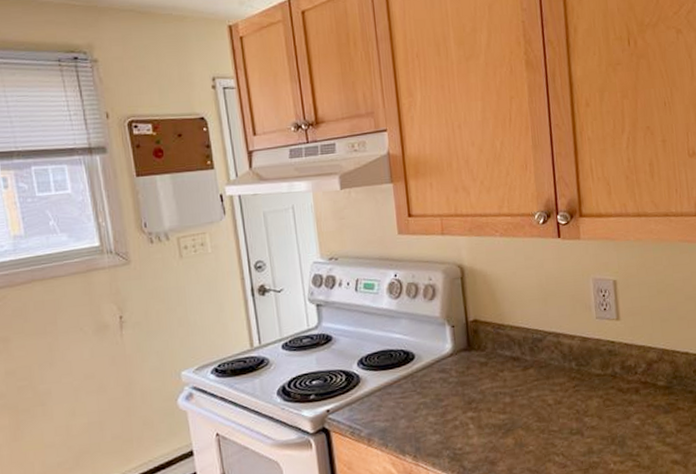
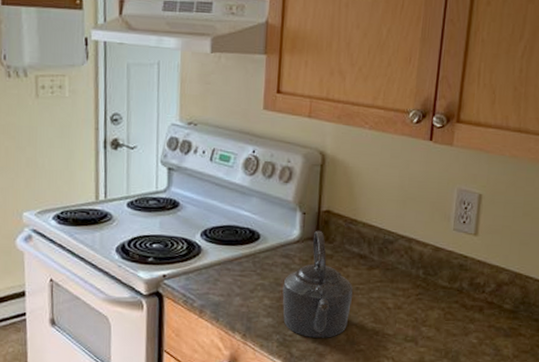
kettle: none [444,340,514,448] -> present [282,230,353,338]

